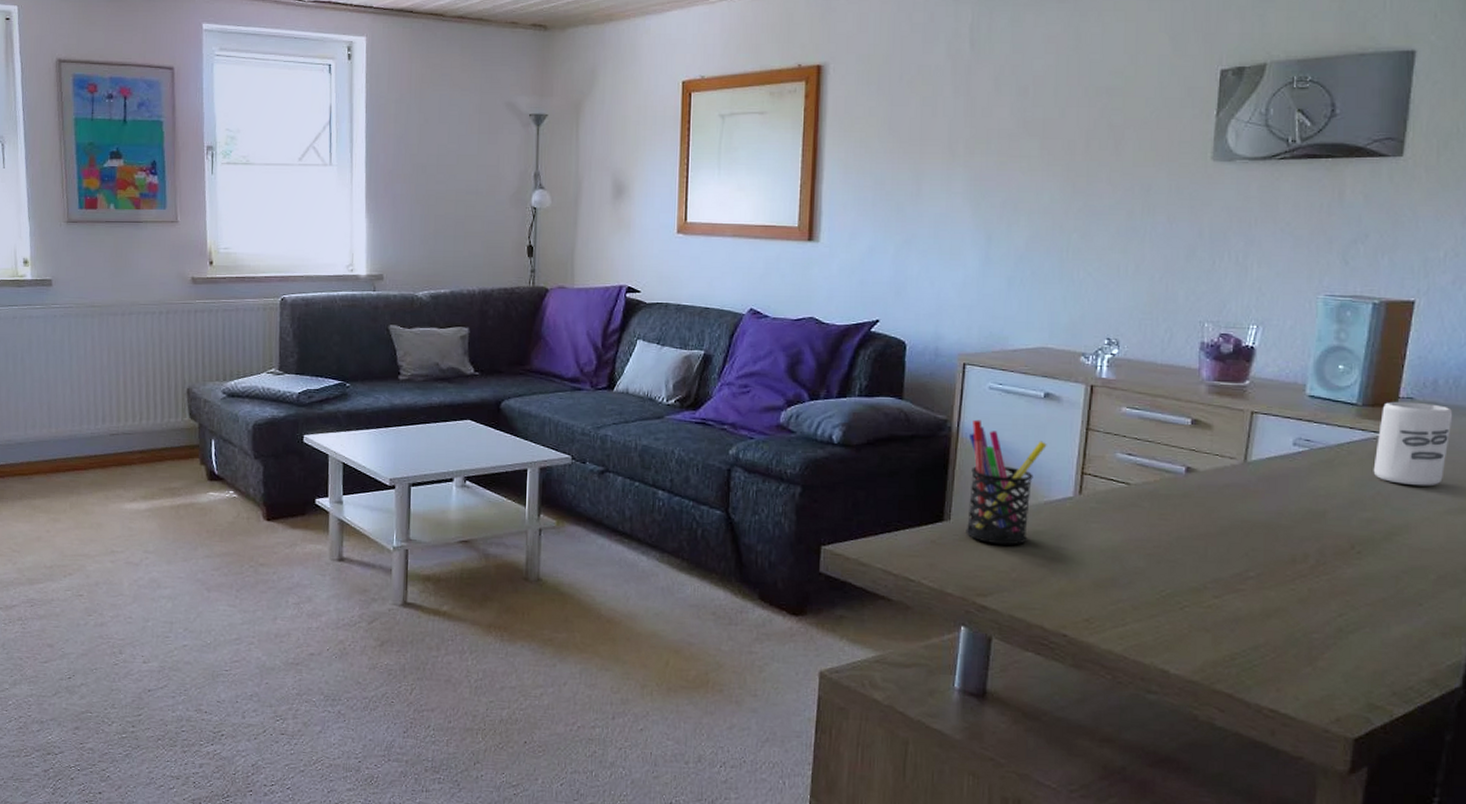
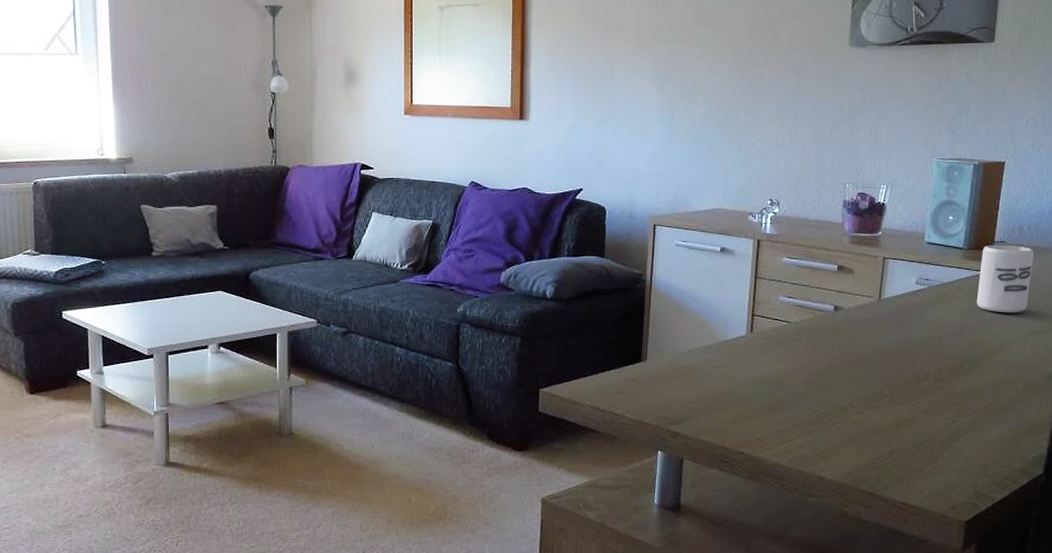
pen holder: present [966,419,1047,545] -> none [660,273,724,379]

